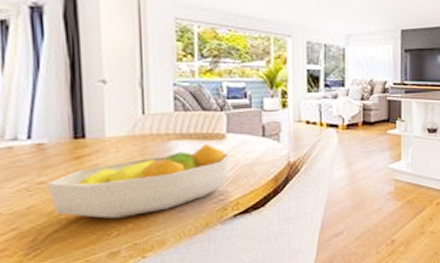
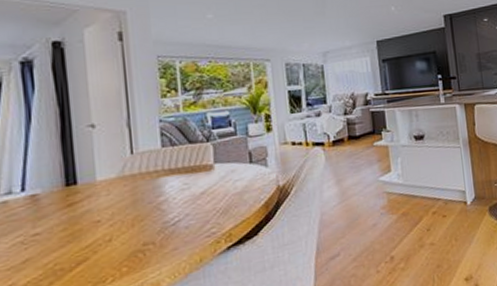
fruit bowl: present [46,143,232,219] -> none [41,176,221,266]

